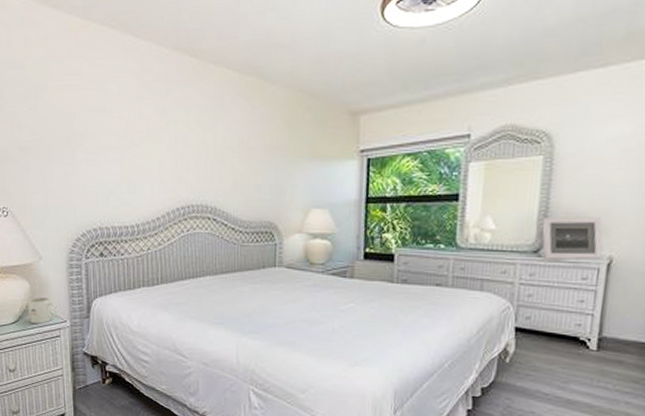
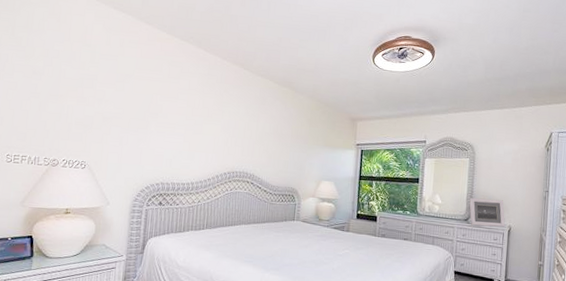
mug: present [28,296,57,324] -> none [89,234,116,258]

